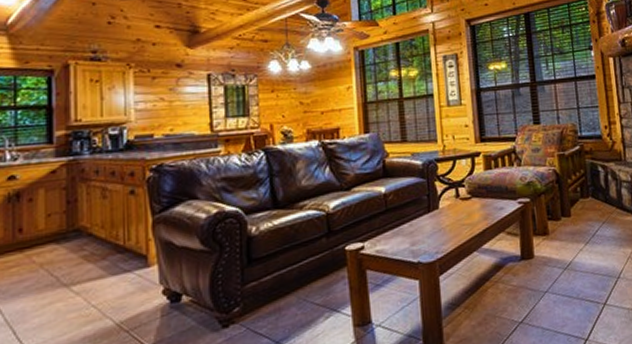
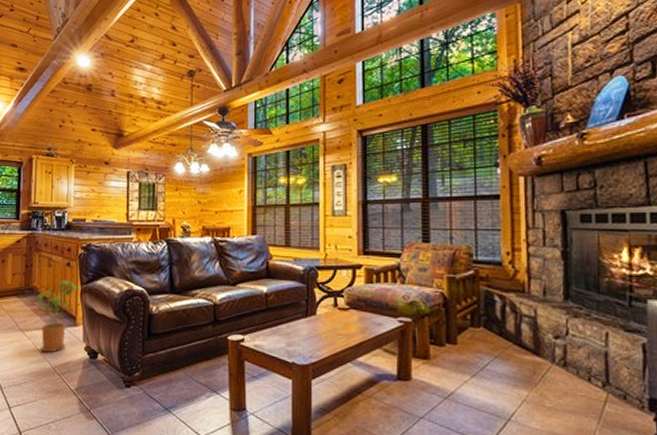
house plant: none [87,212,152,308] -> present [37,280,81,353]

